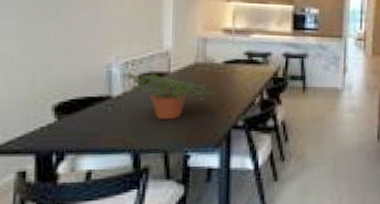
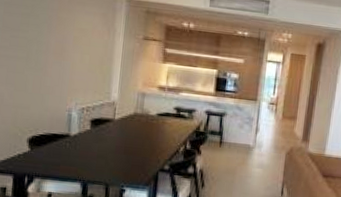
potted plant: present [121,70,215,120] -> none [78,116,148,159]

